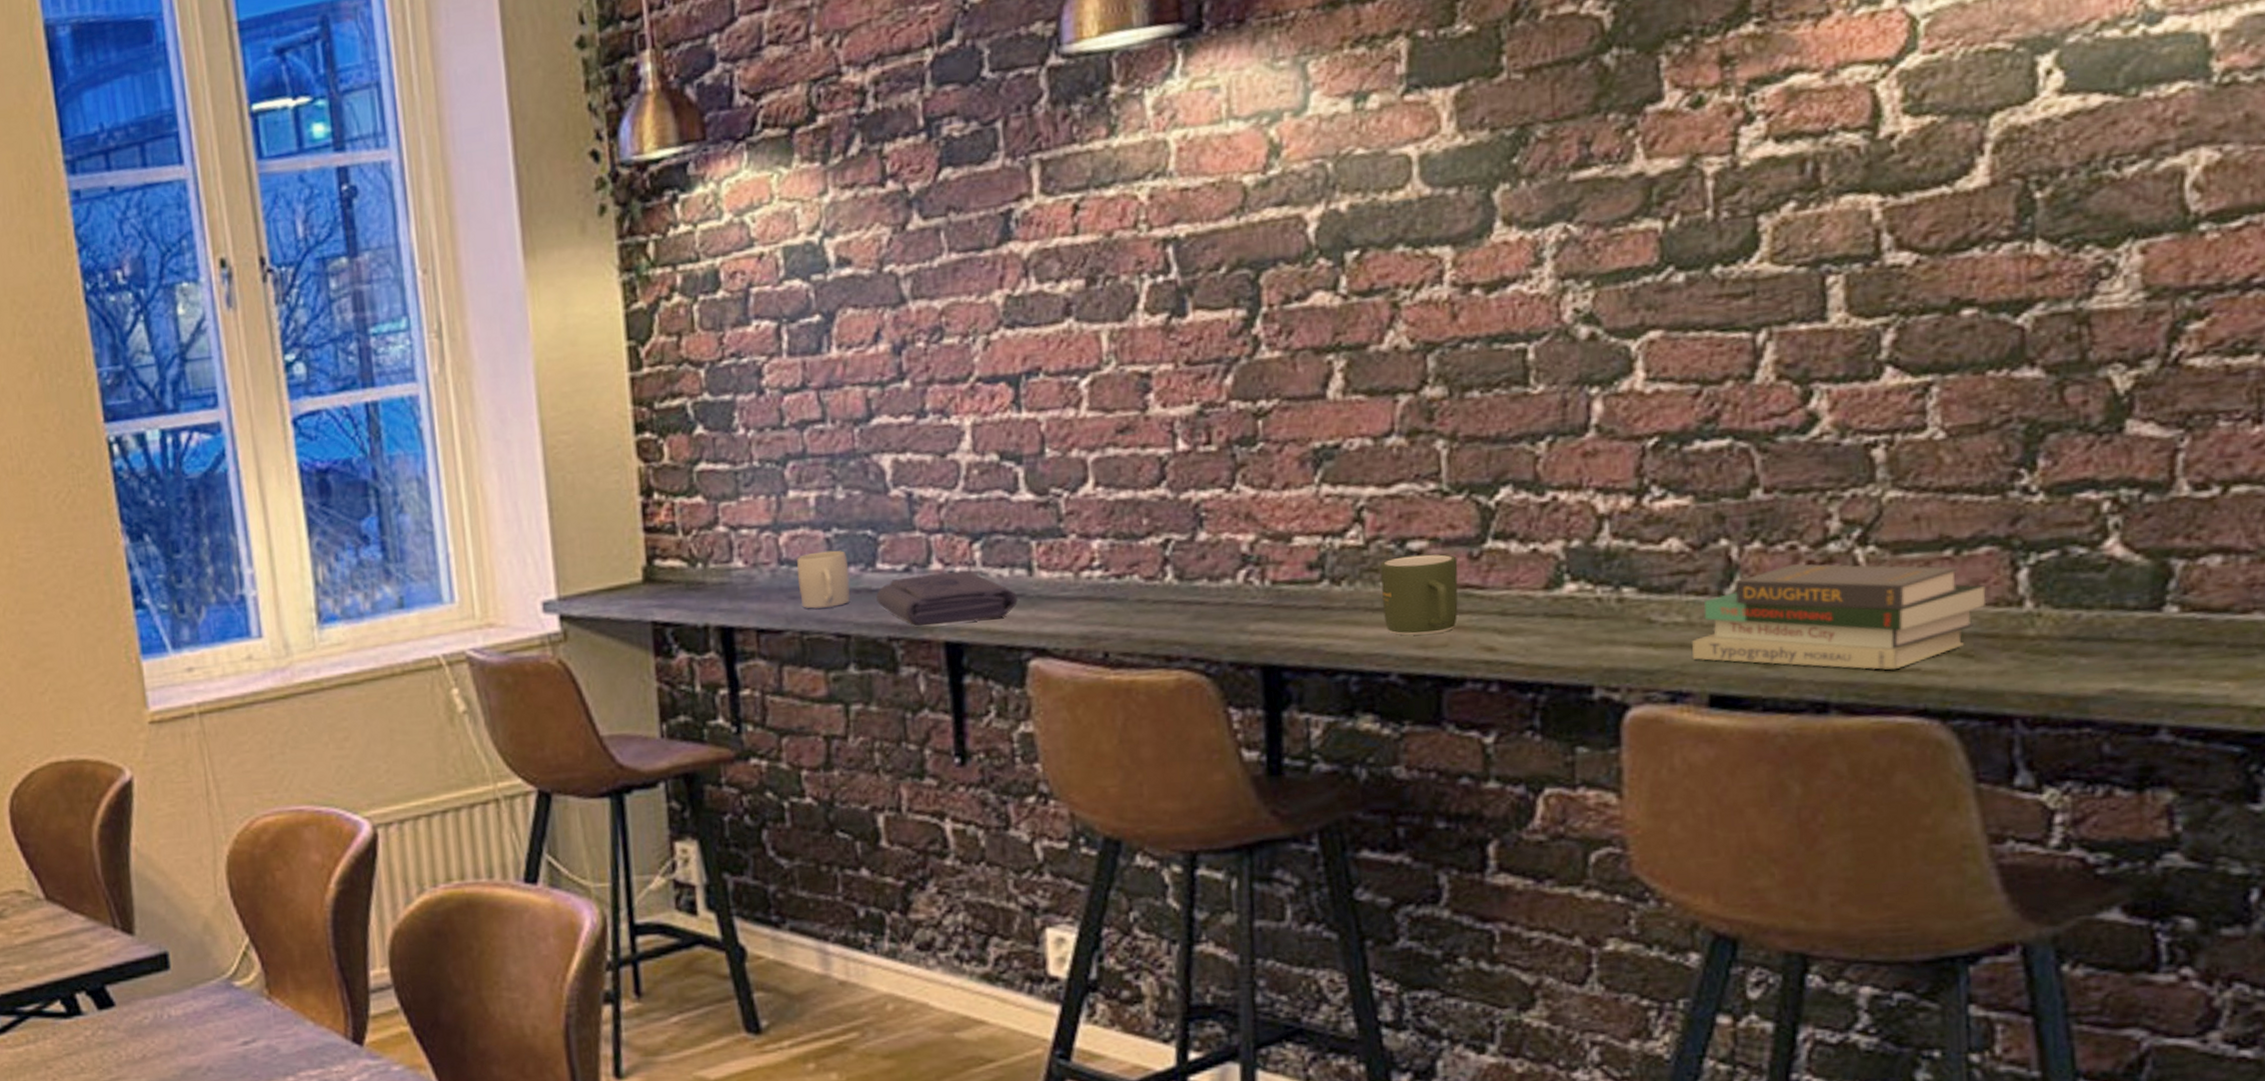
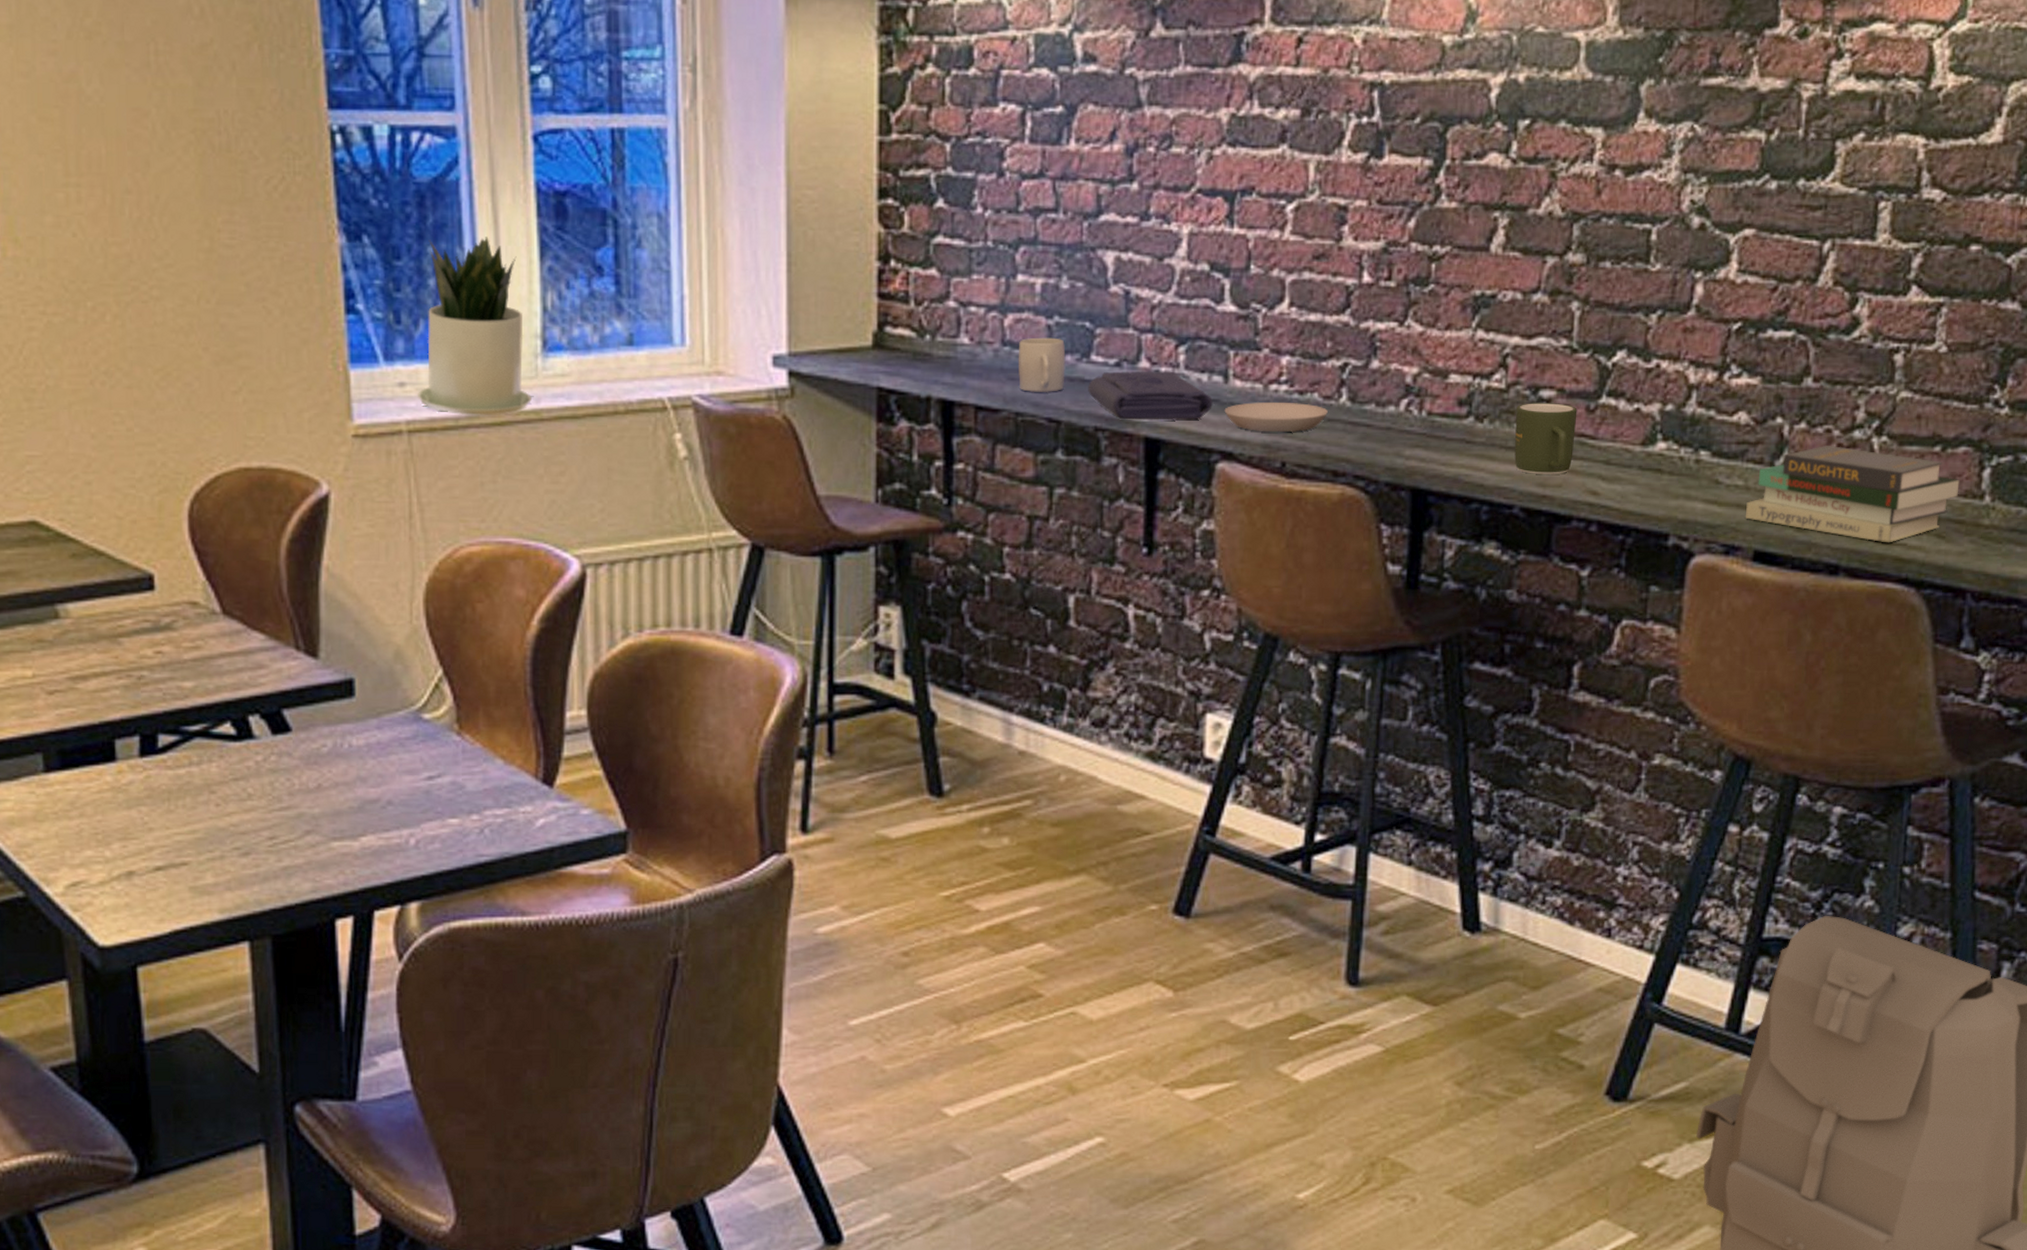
planter: none [204,521,312,693] -> present [418,237,532,416]
saucer: none [1031,587,1152,623] -> present [1224,401,1328,432]

